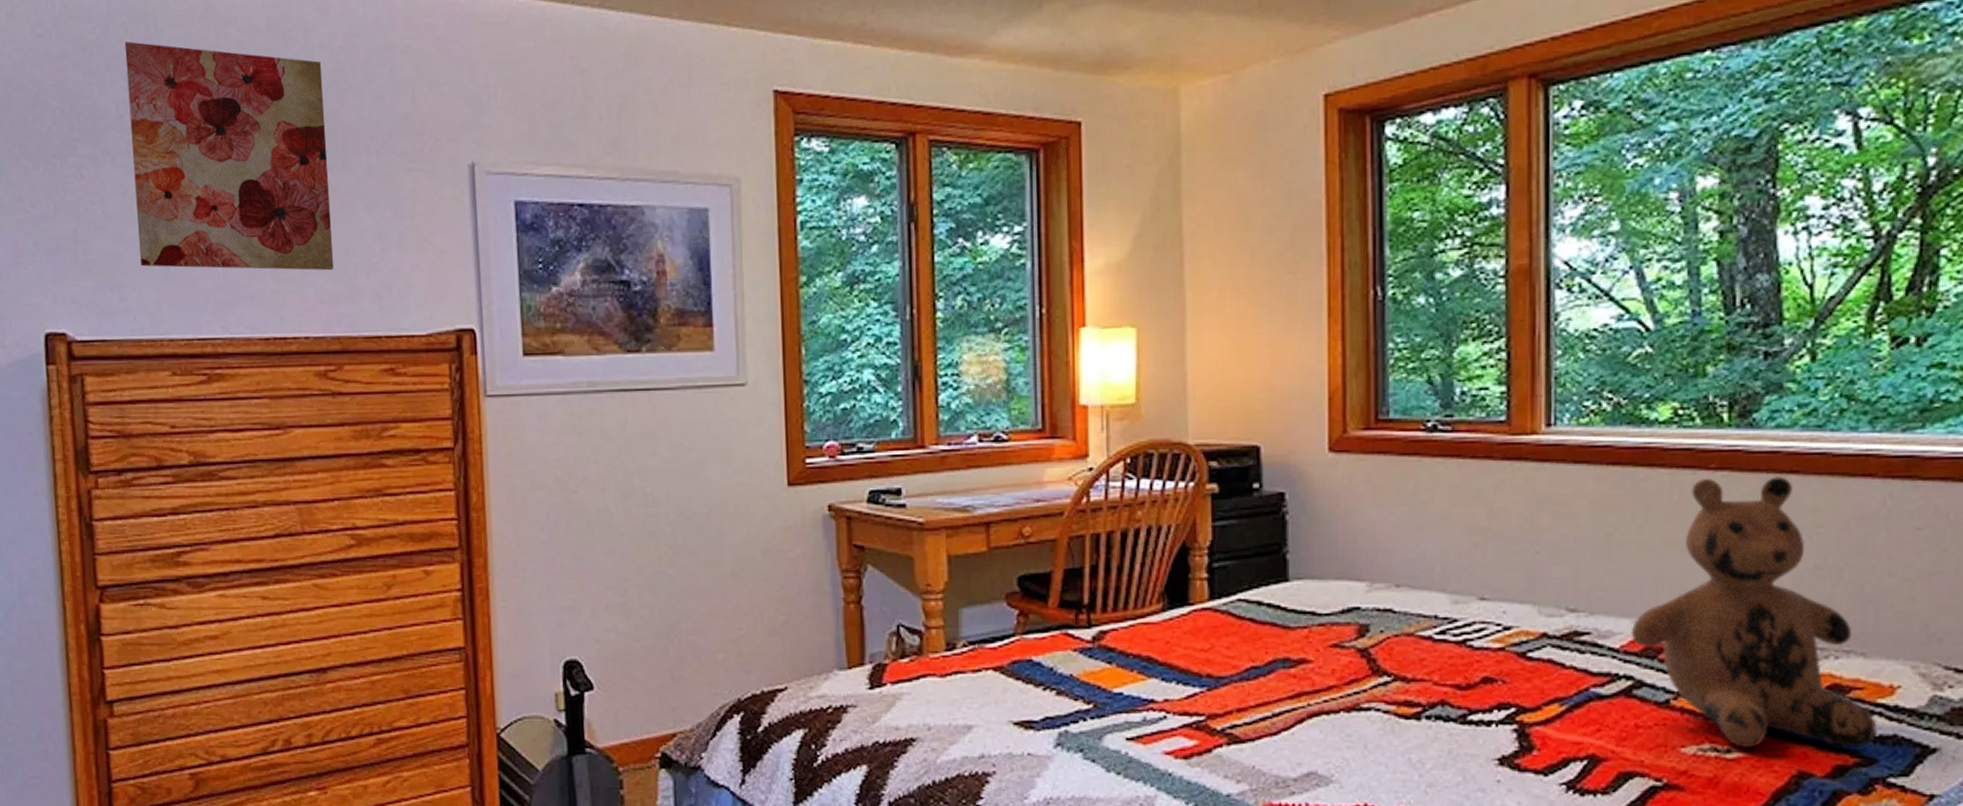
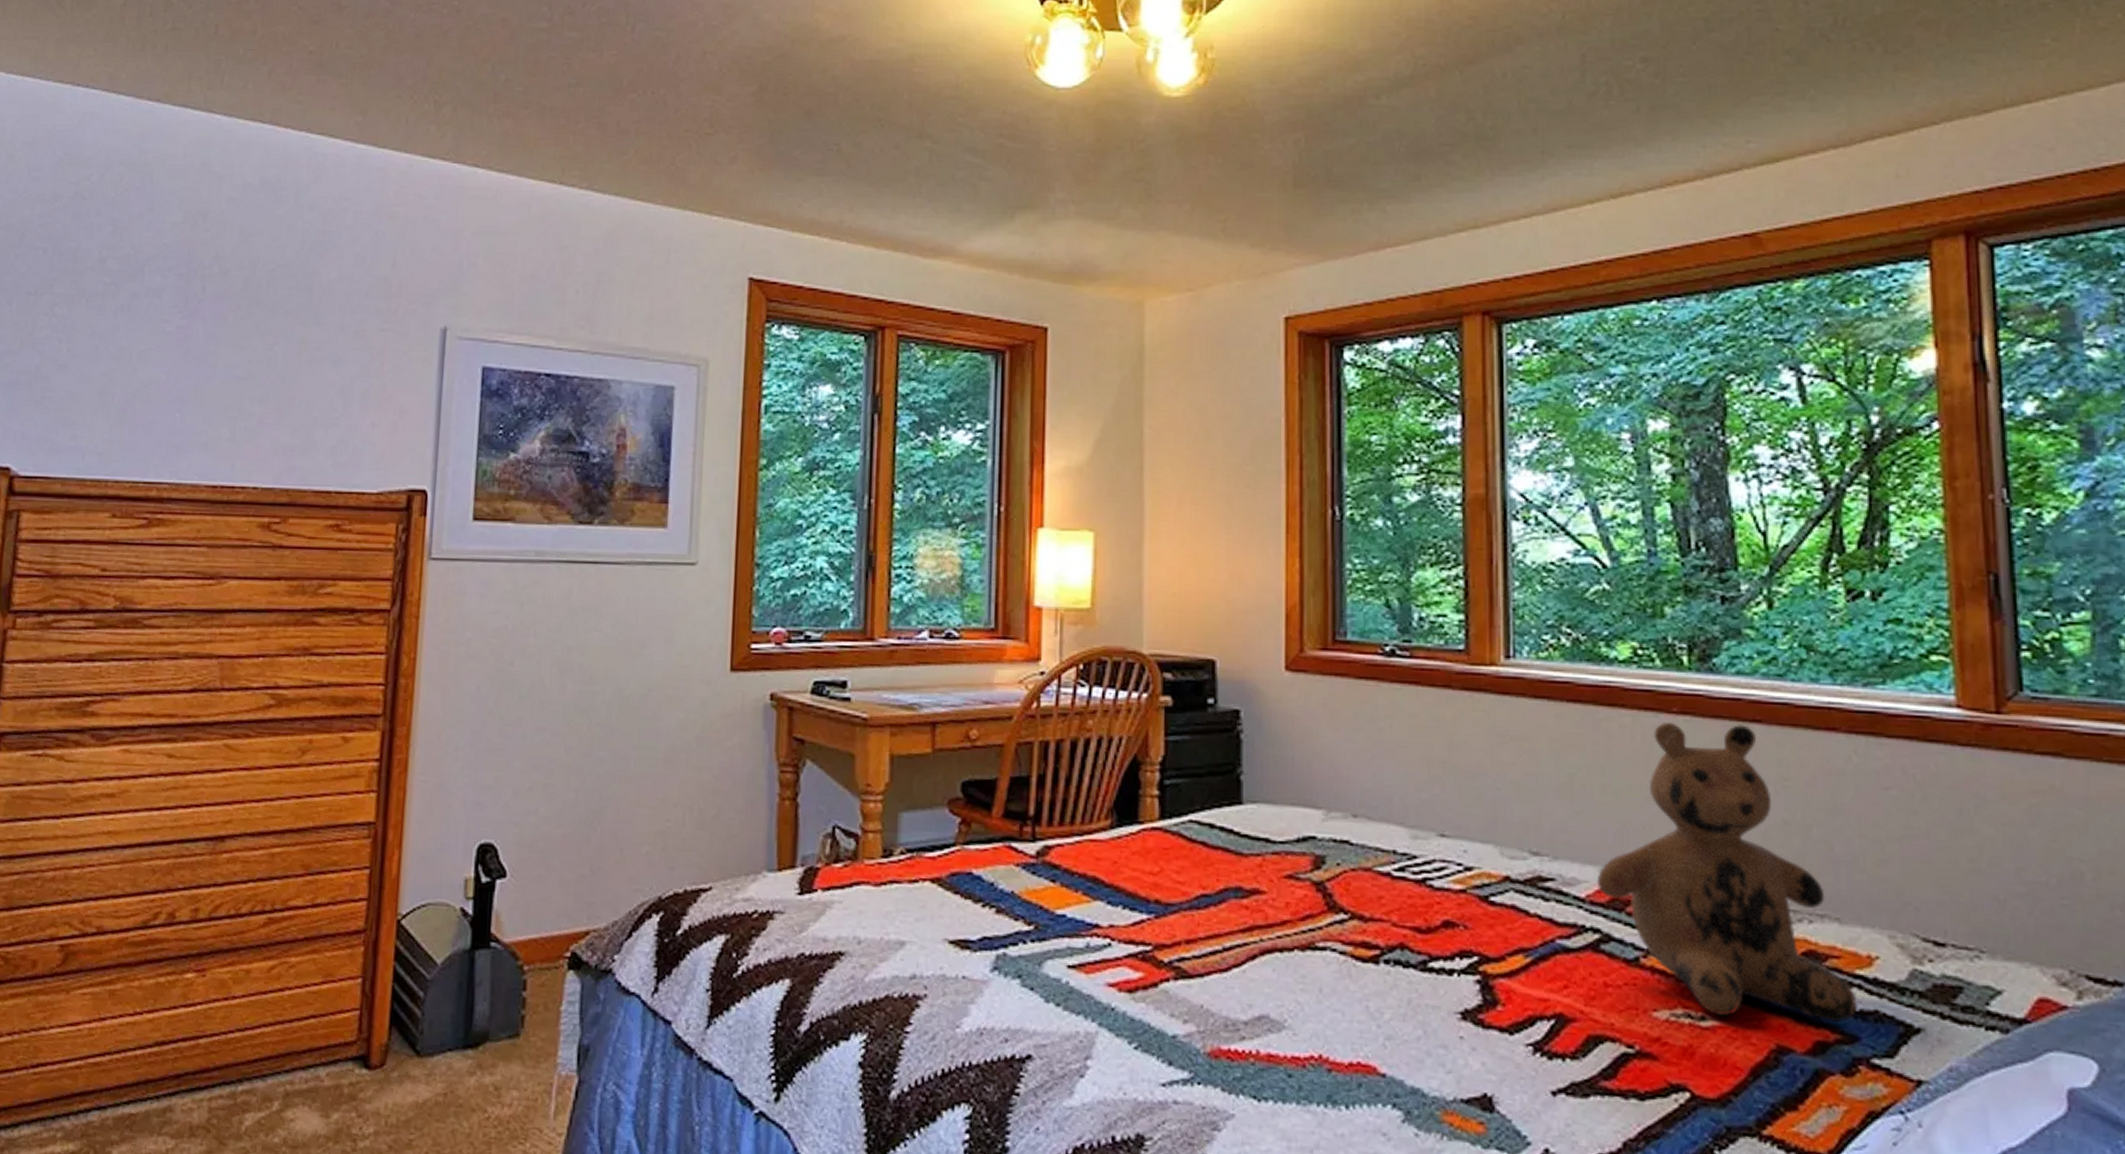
wall art: present [124,41,335,271] -> none [98,190,309,423]

